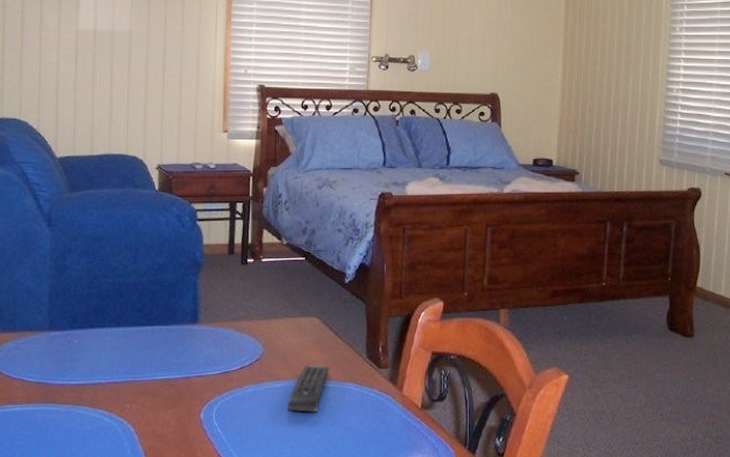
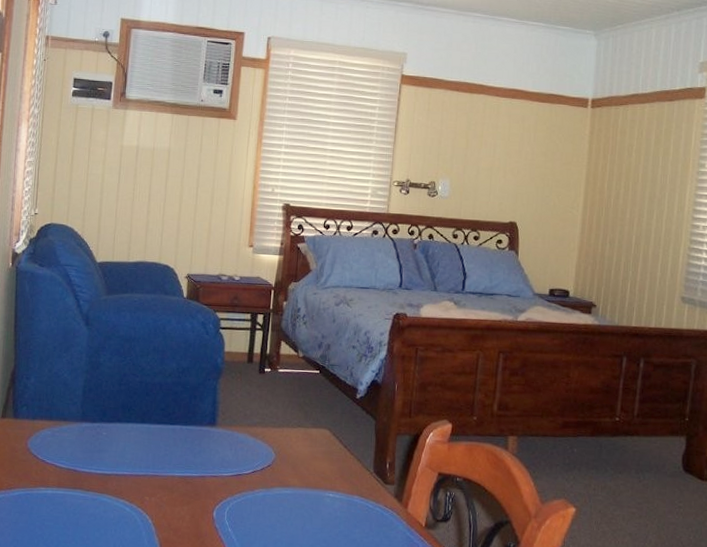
remote control: present [286,364,330,413] -> none [294,474,338,522]

